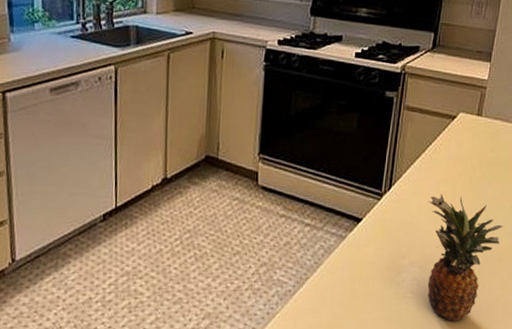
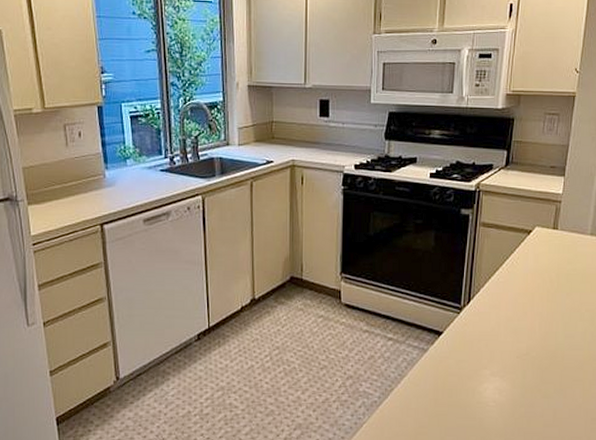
fruit: present [427,194,503,322] -> none [507,306,583,428]

